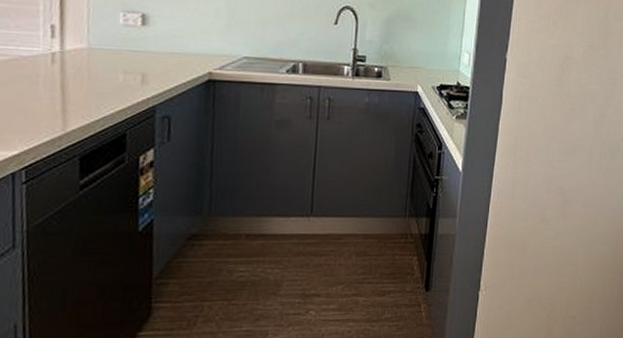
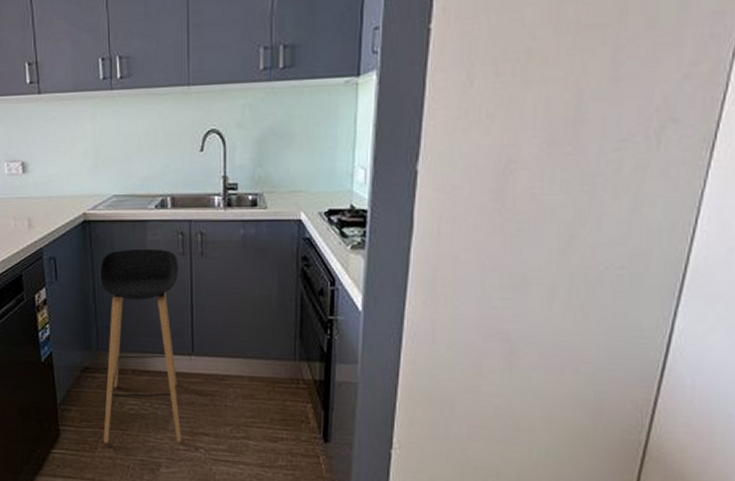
stool: none [205,111,305,317] -> present [99,248,181,443]

